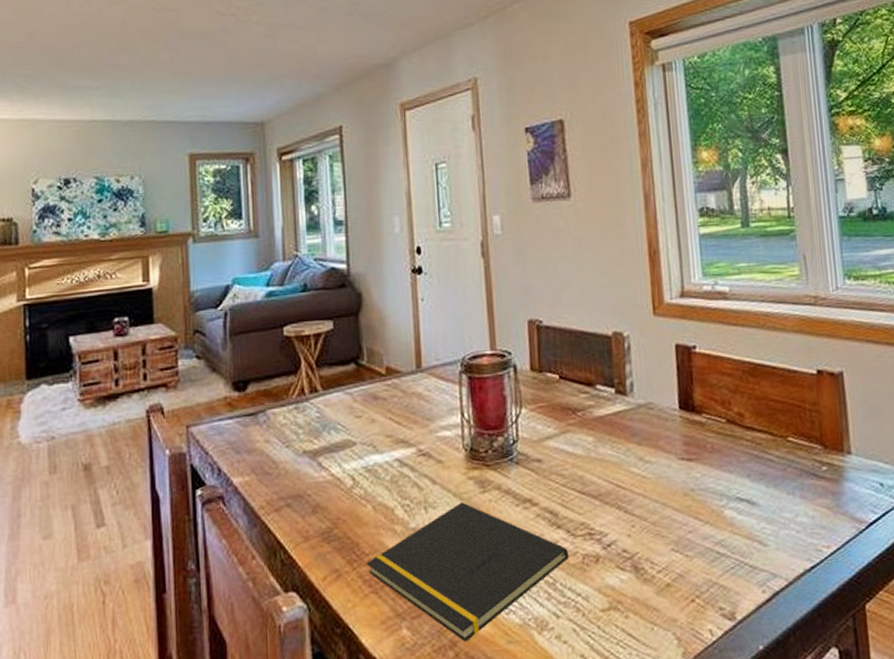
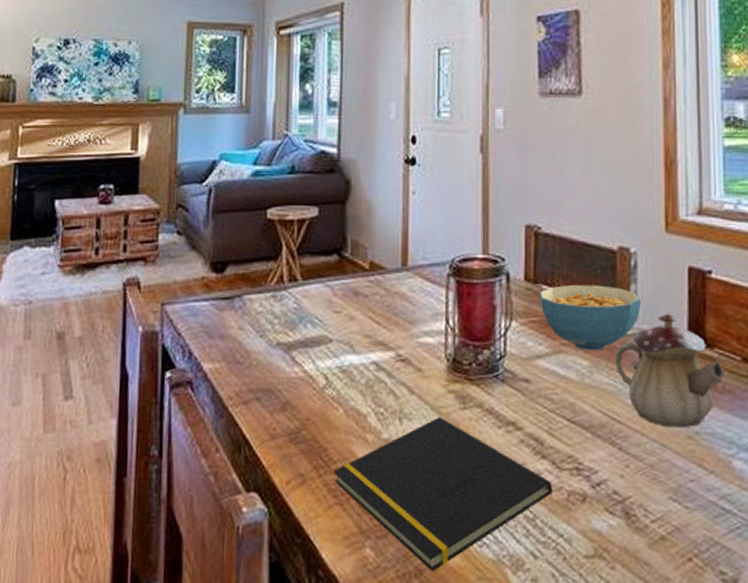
cereal bowl: none [545,368,637,428] -> present [540,284,642,351]
teapot: none [616,387,713,488] -> present [615,313,725,428]

